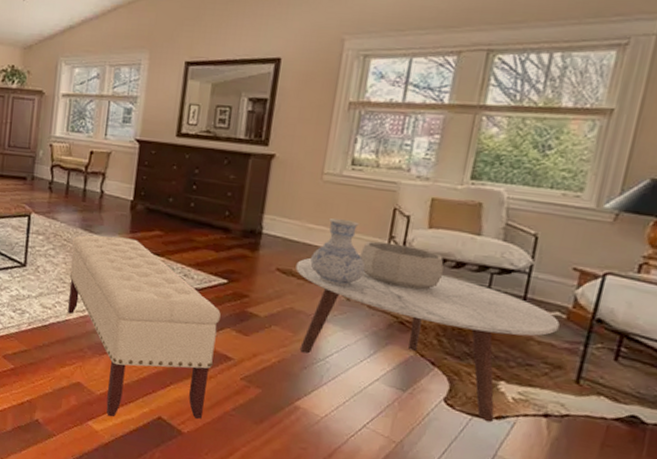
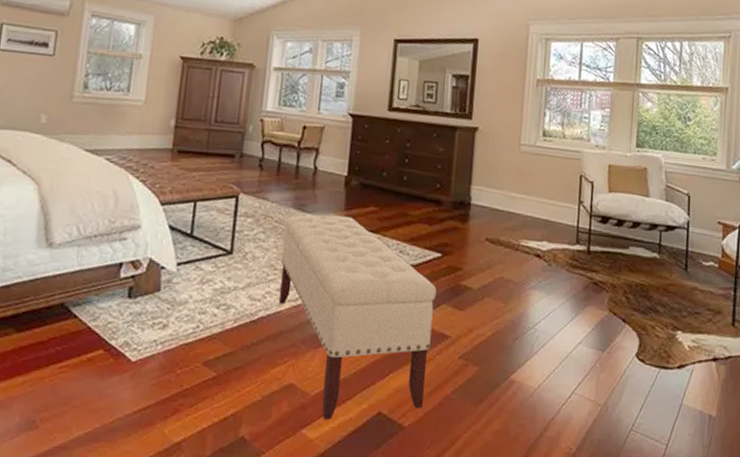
coffee table: present [296,257,560,423] -> none [502,225,714,373]
vase: present [310,218,366,287] -> none [515,187,562,252]
decorative bowl: present [359,241,444,290] -> none [556,206,624,250]

